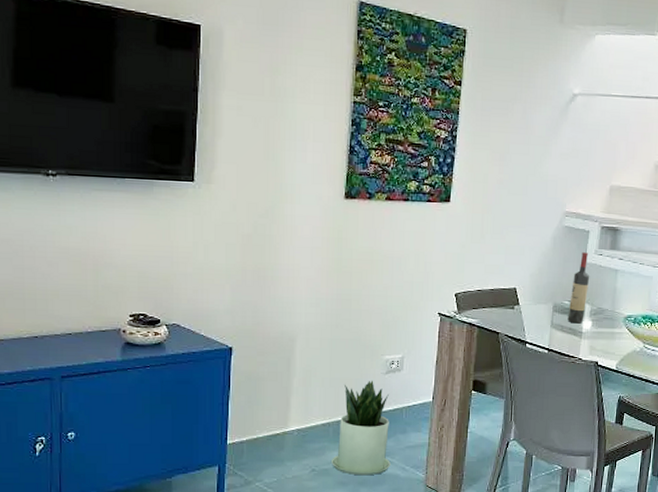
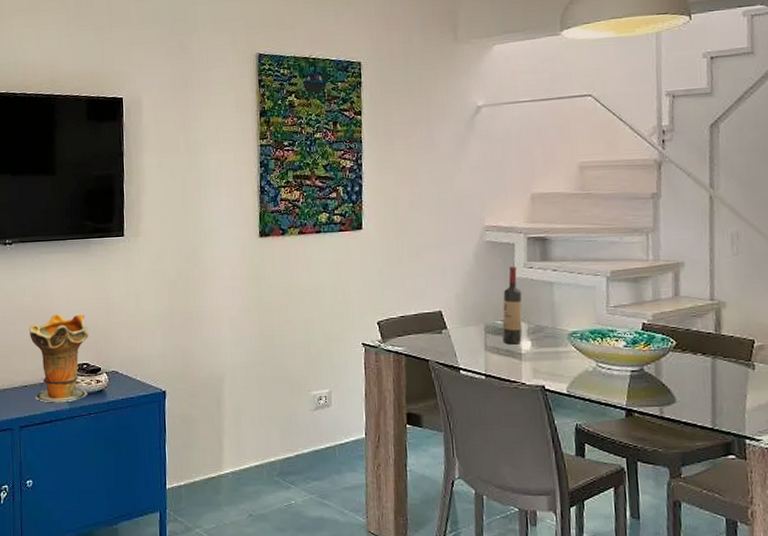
decorative vase: none [74,259,147,354] -> present [28,314,89,403]
planter: present [332,380,391,476] -> none [268,417,328,521]

